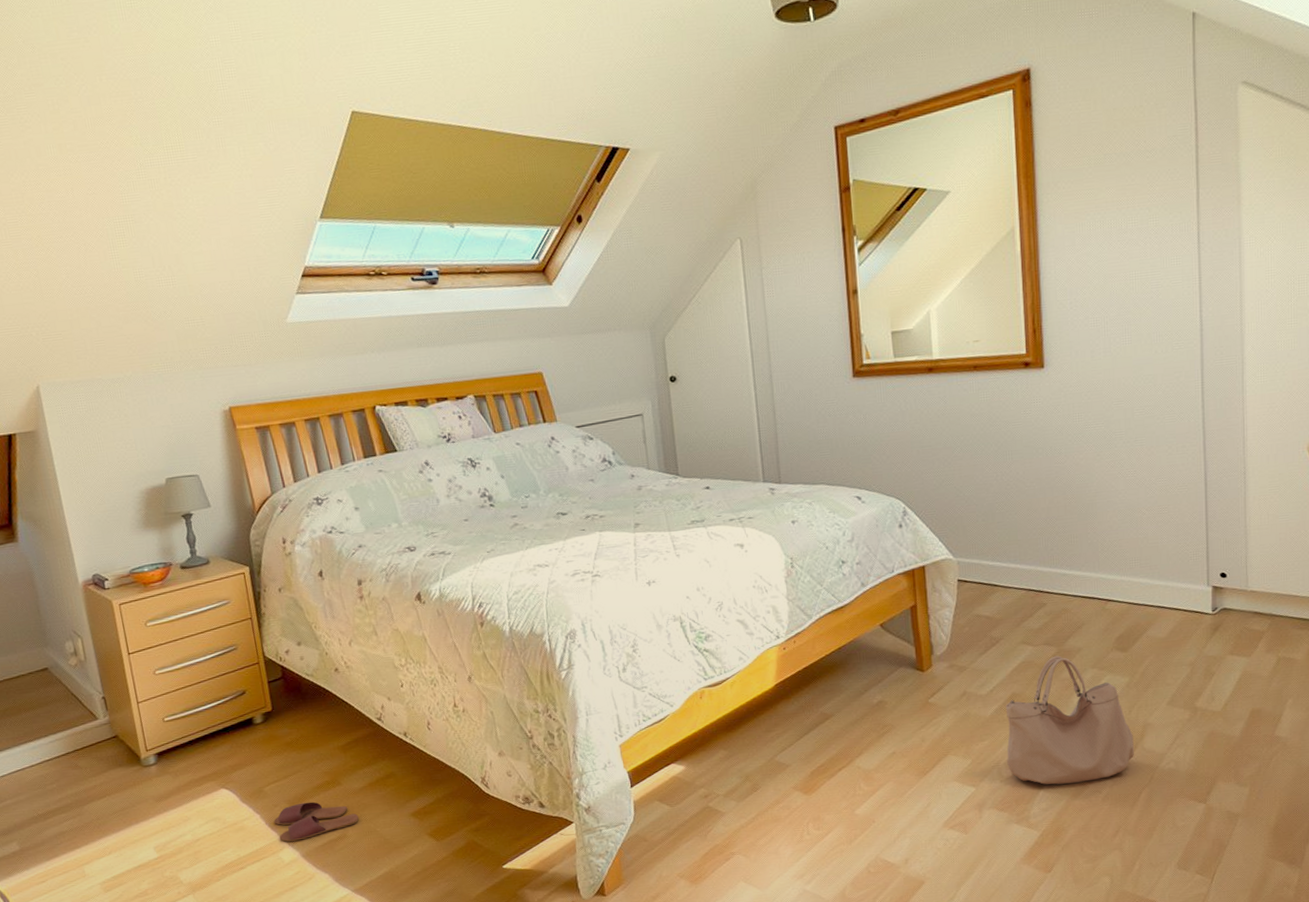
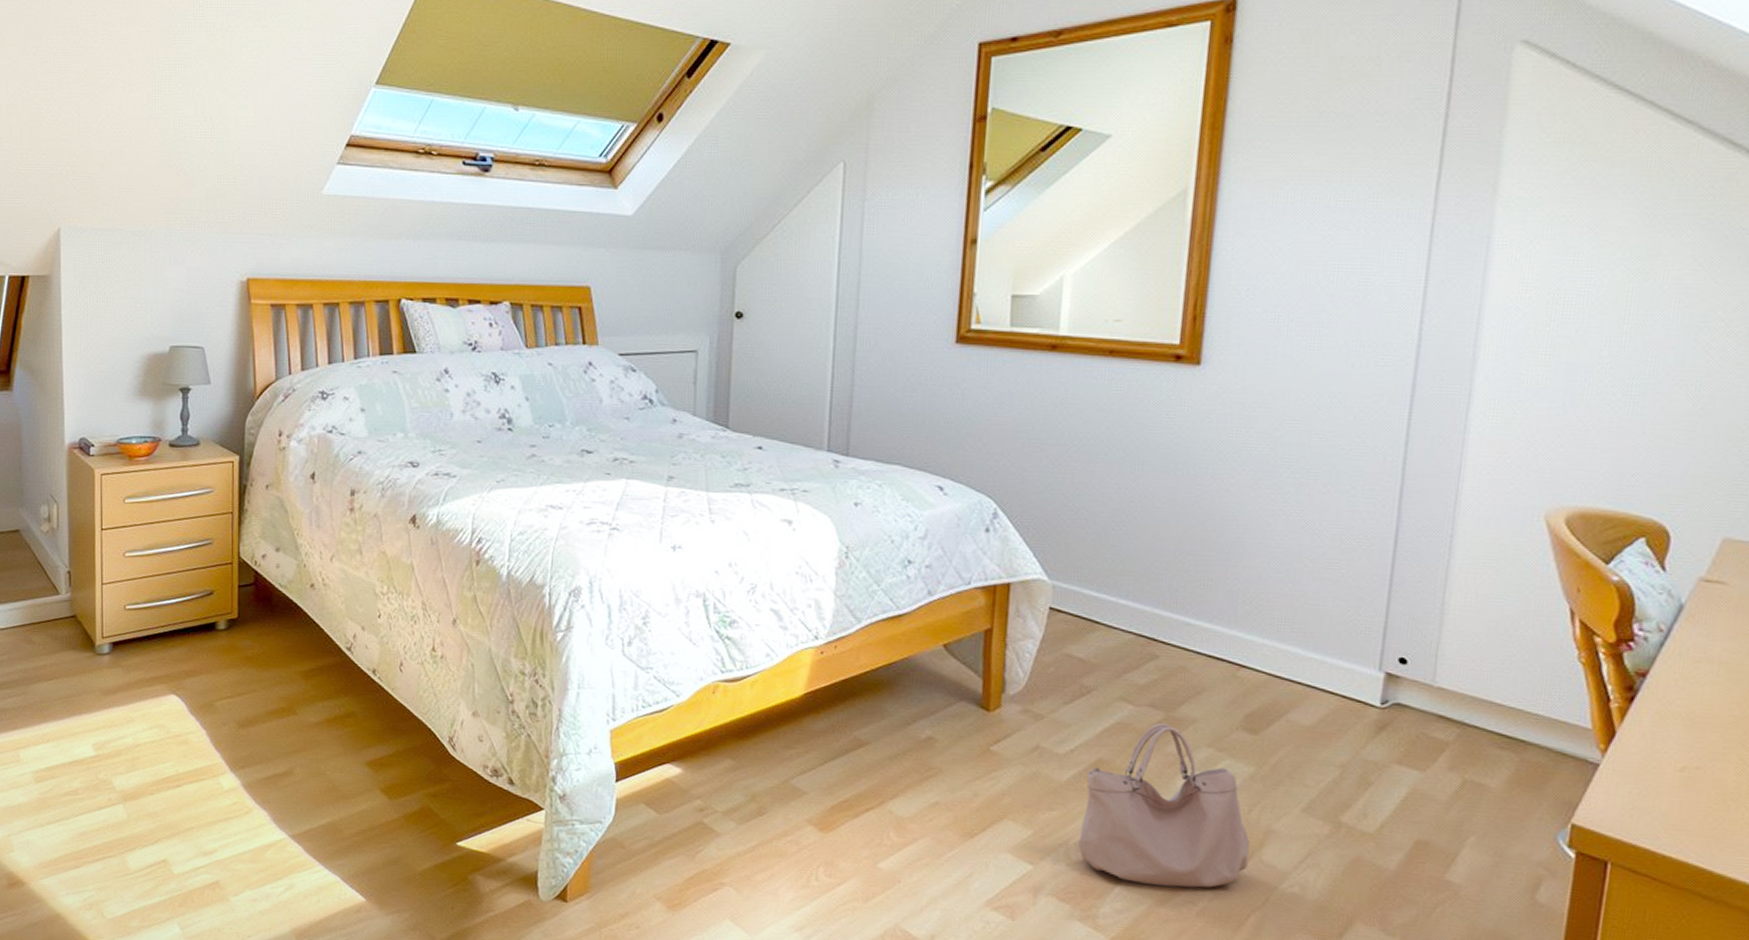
slippers: present [273,801,359,842] -> none [219,726,309,768]

